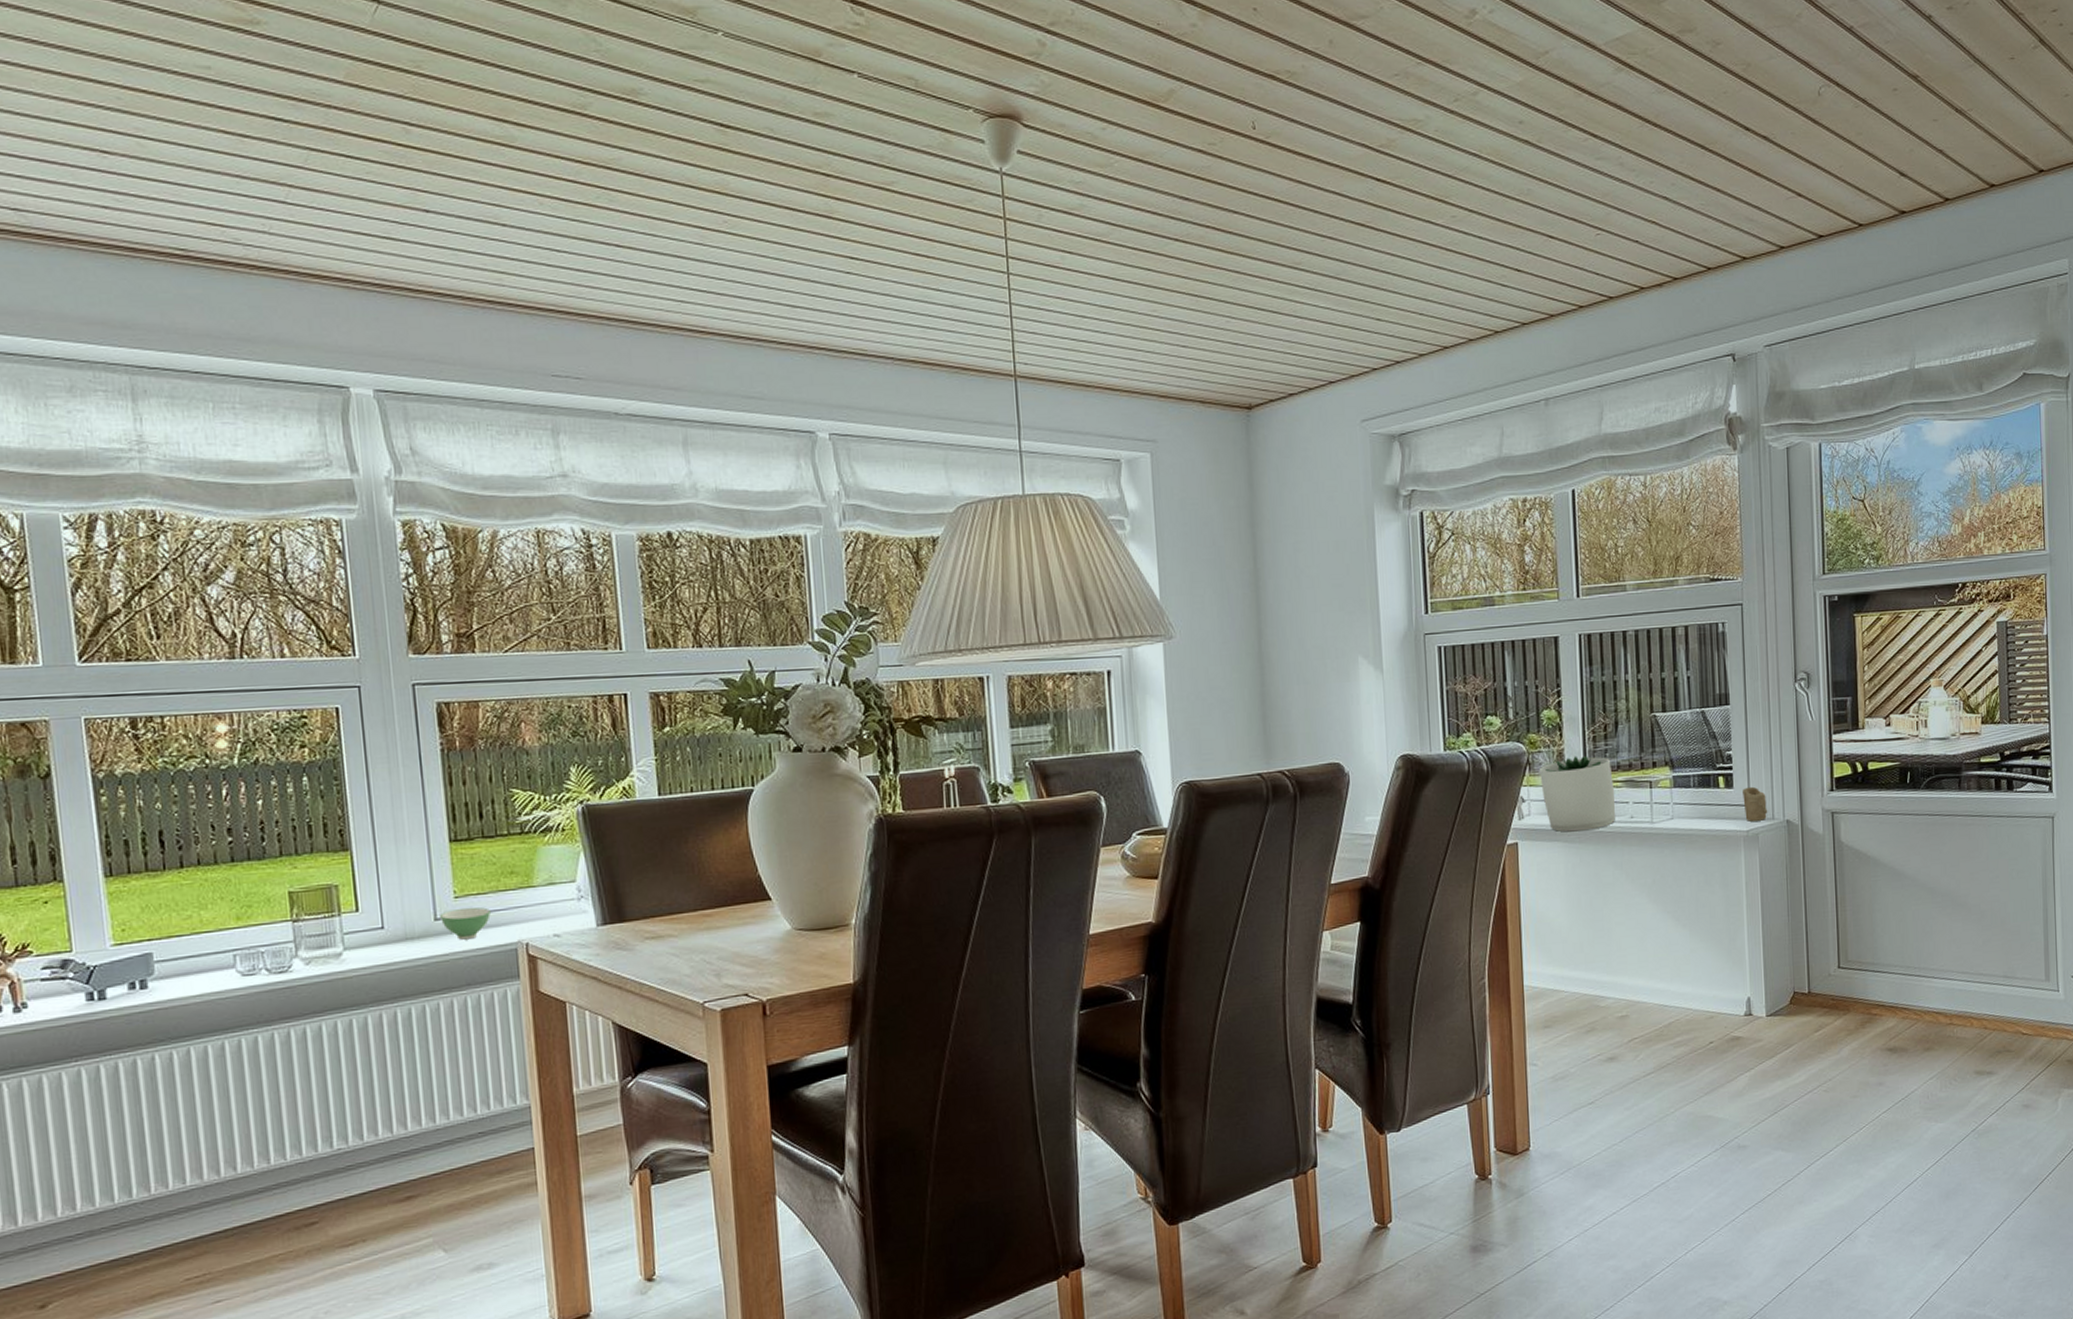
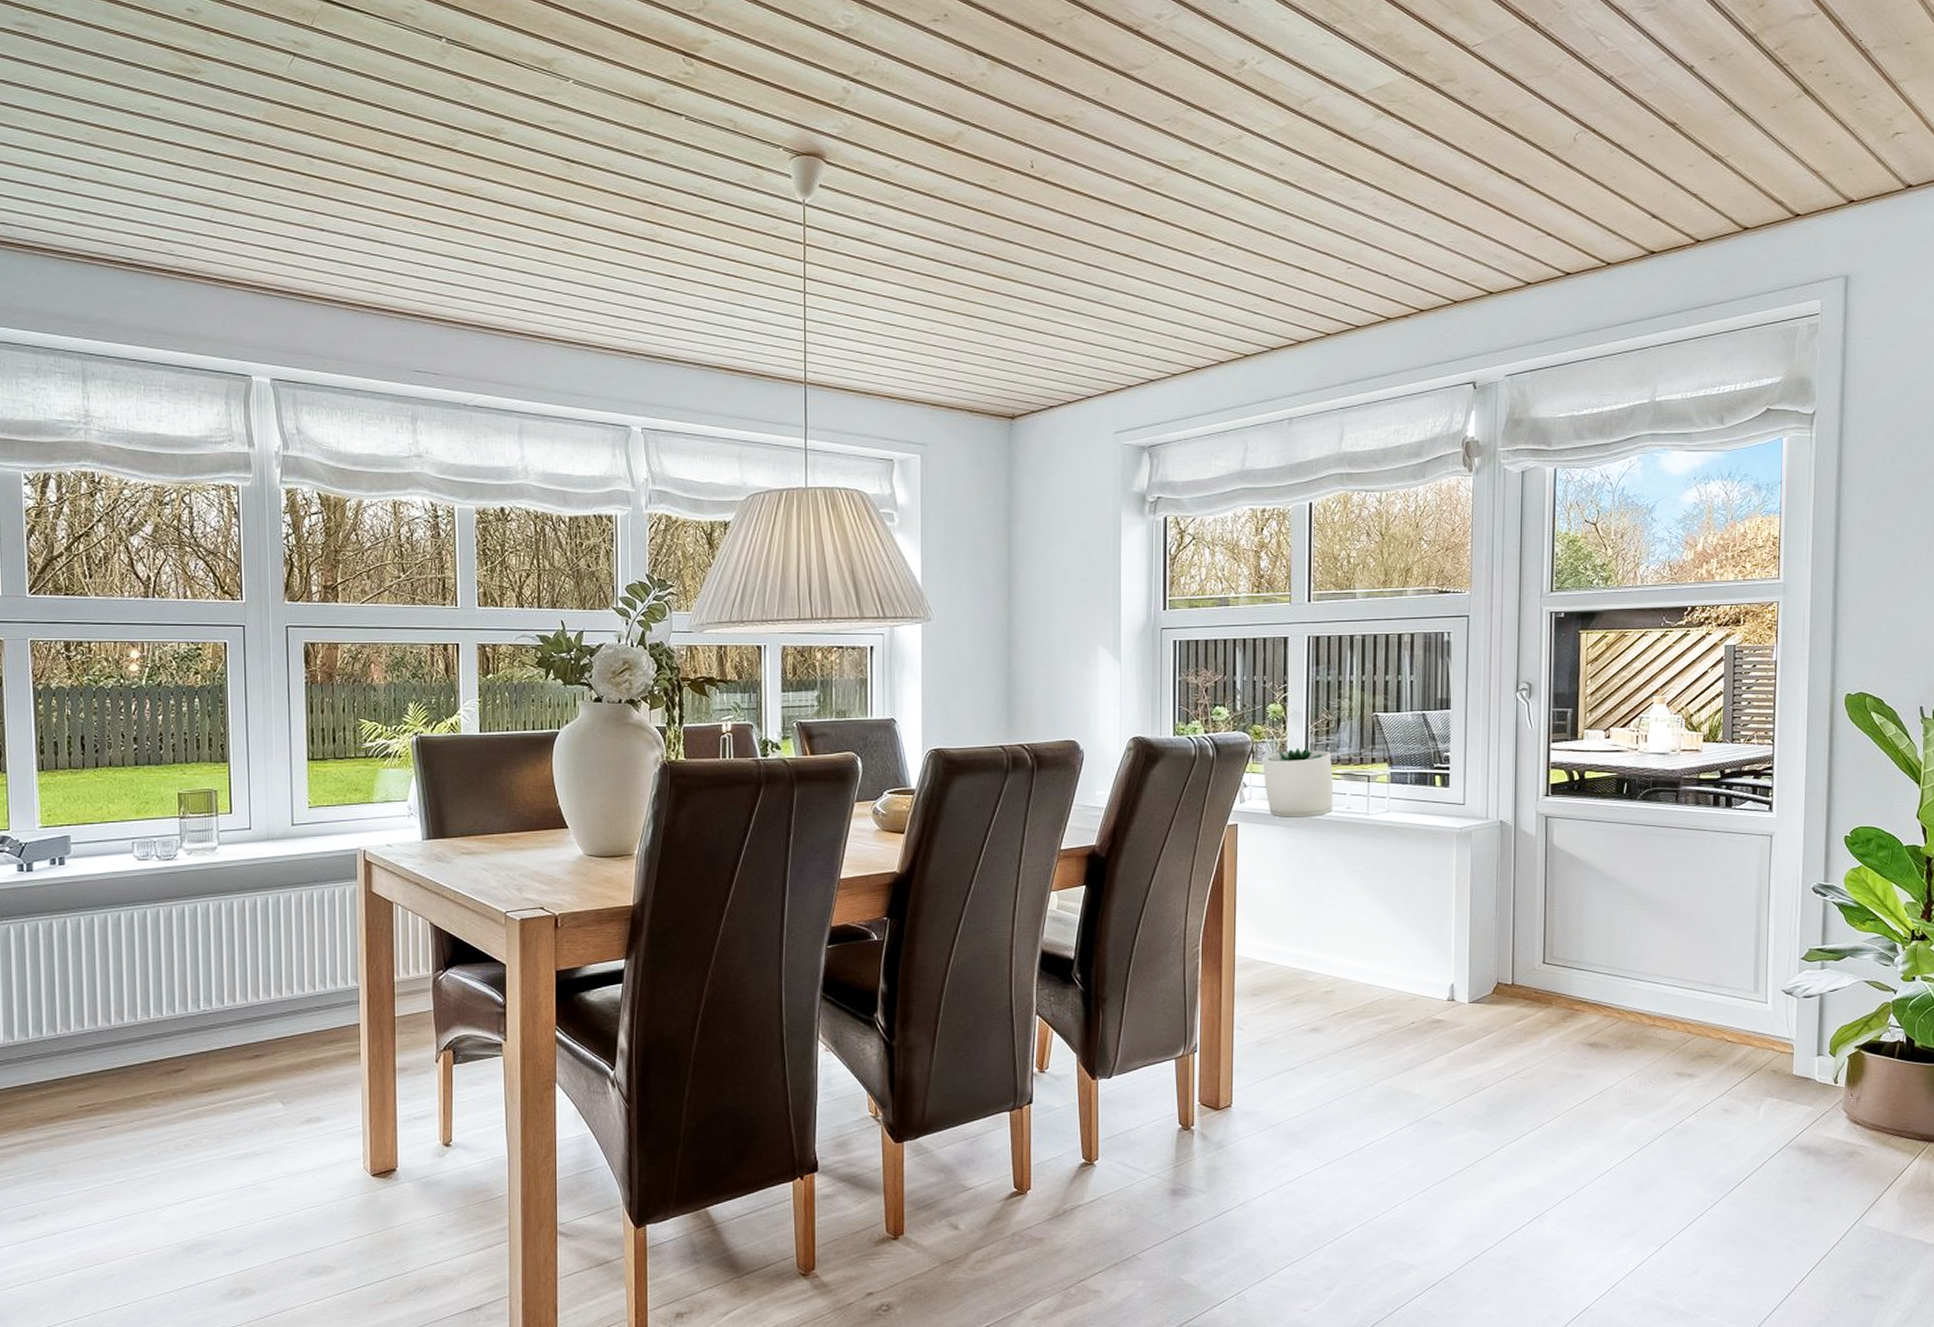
bowl: present [439,907,492,940] -> none [295,816,338,843]
candle: present [1743,786,1768,822] -> none [1458,787,1482,819]

